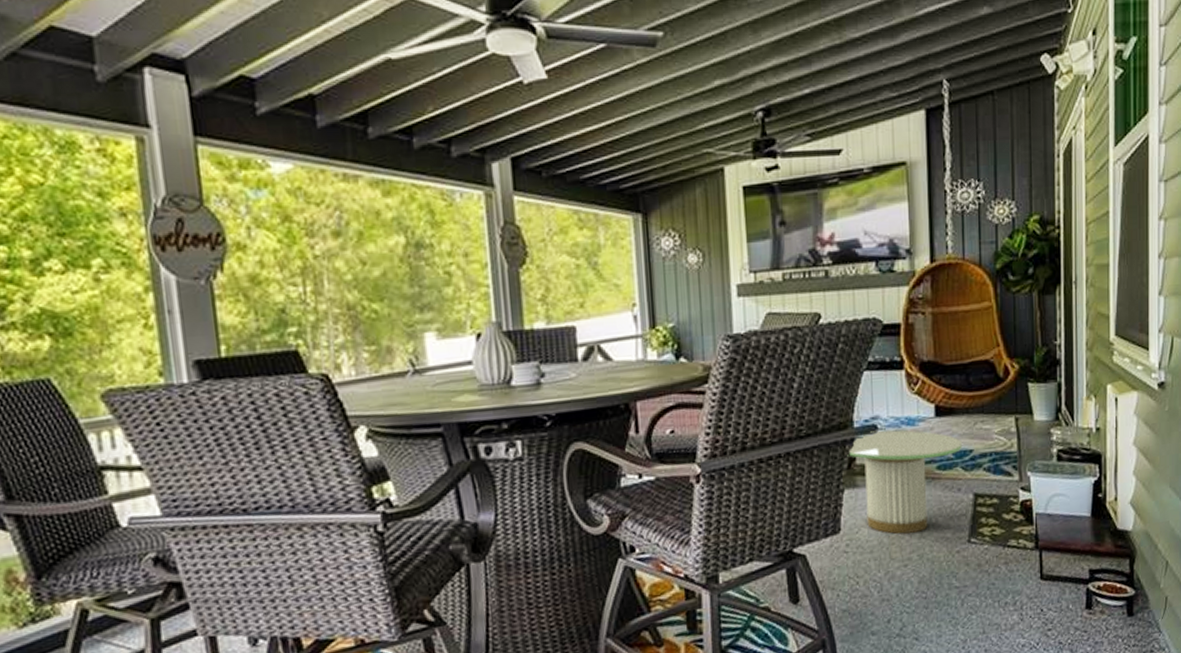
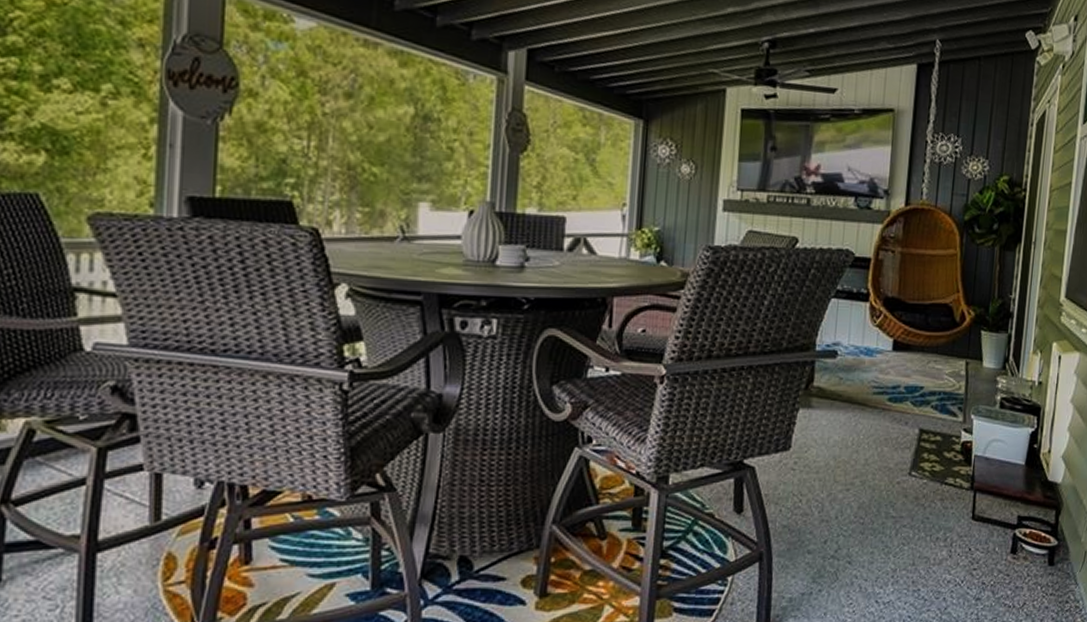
side table: present [847,430,962,534] -> none [806,356,914,459]

